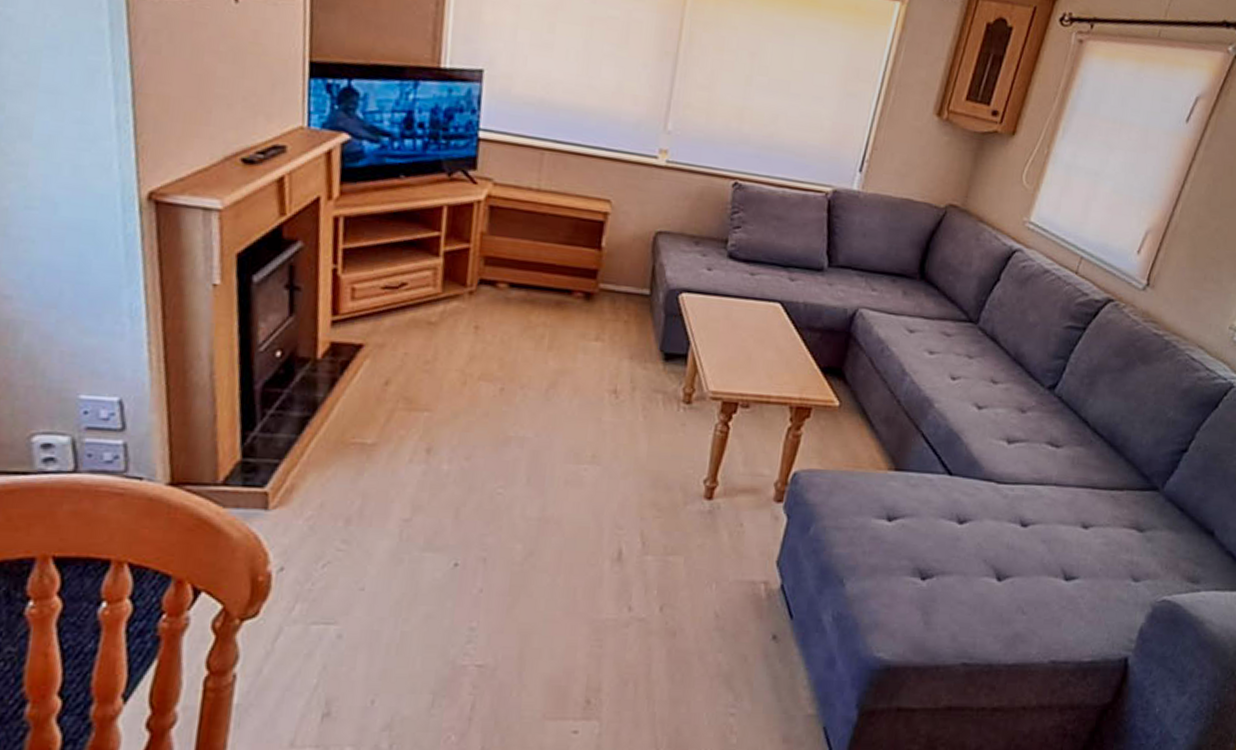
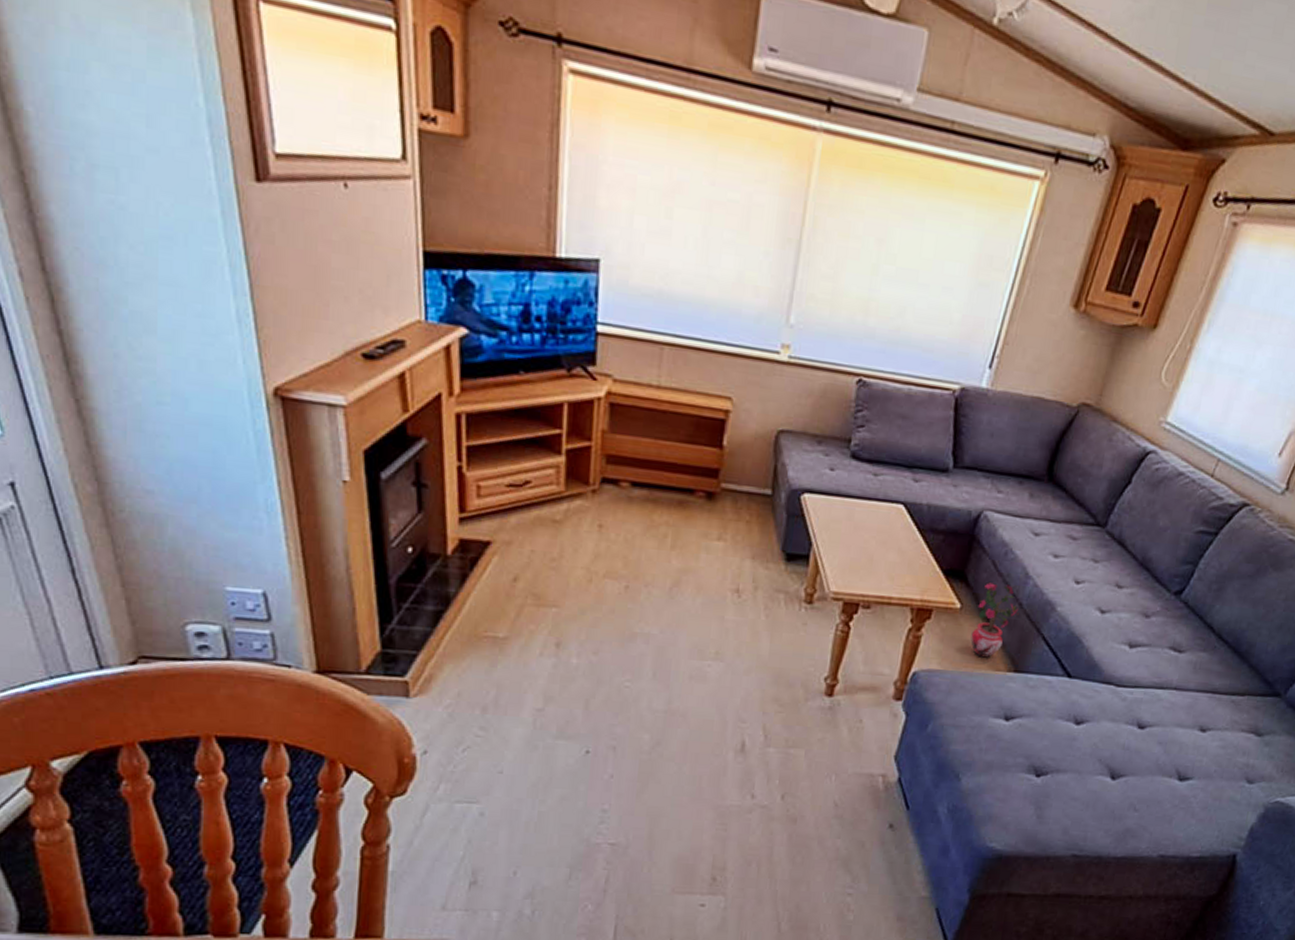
potted plant: none [850,378,897,457] -> present [970,581,1019,658]

